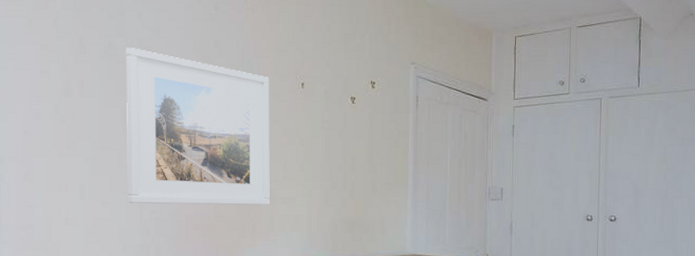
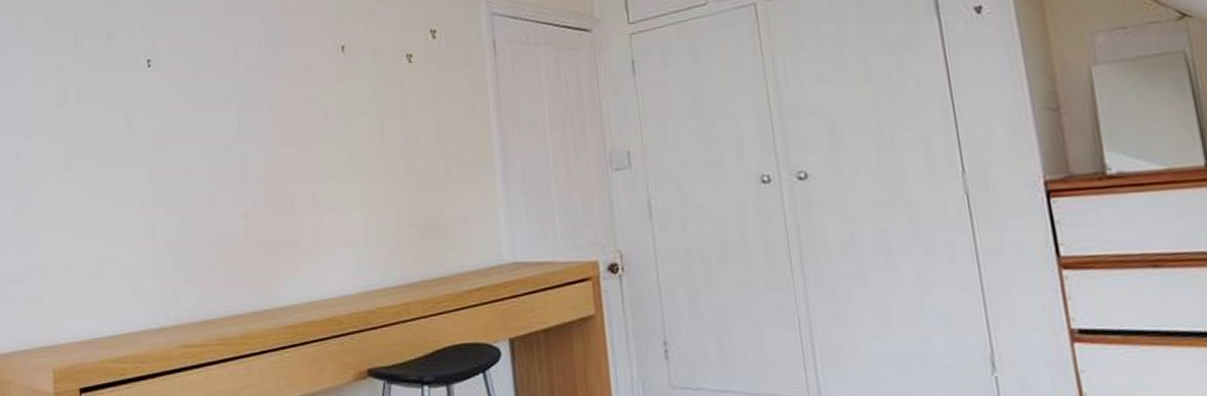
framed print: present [126,47,270,205] -> none [128,34,313,233]

